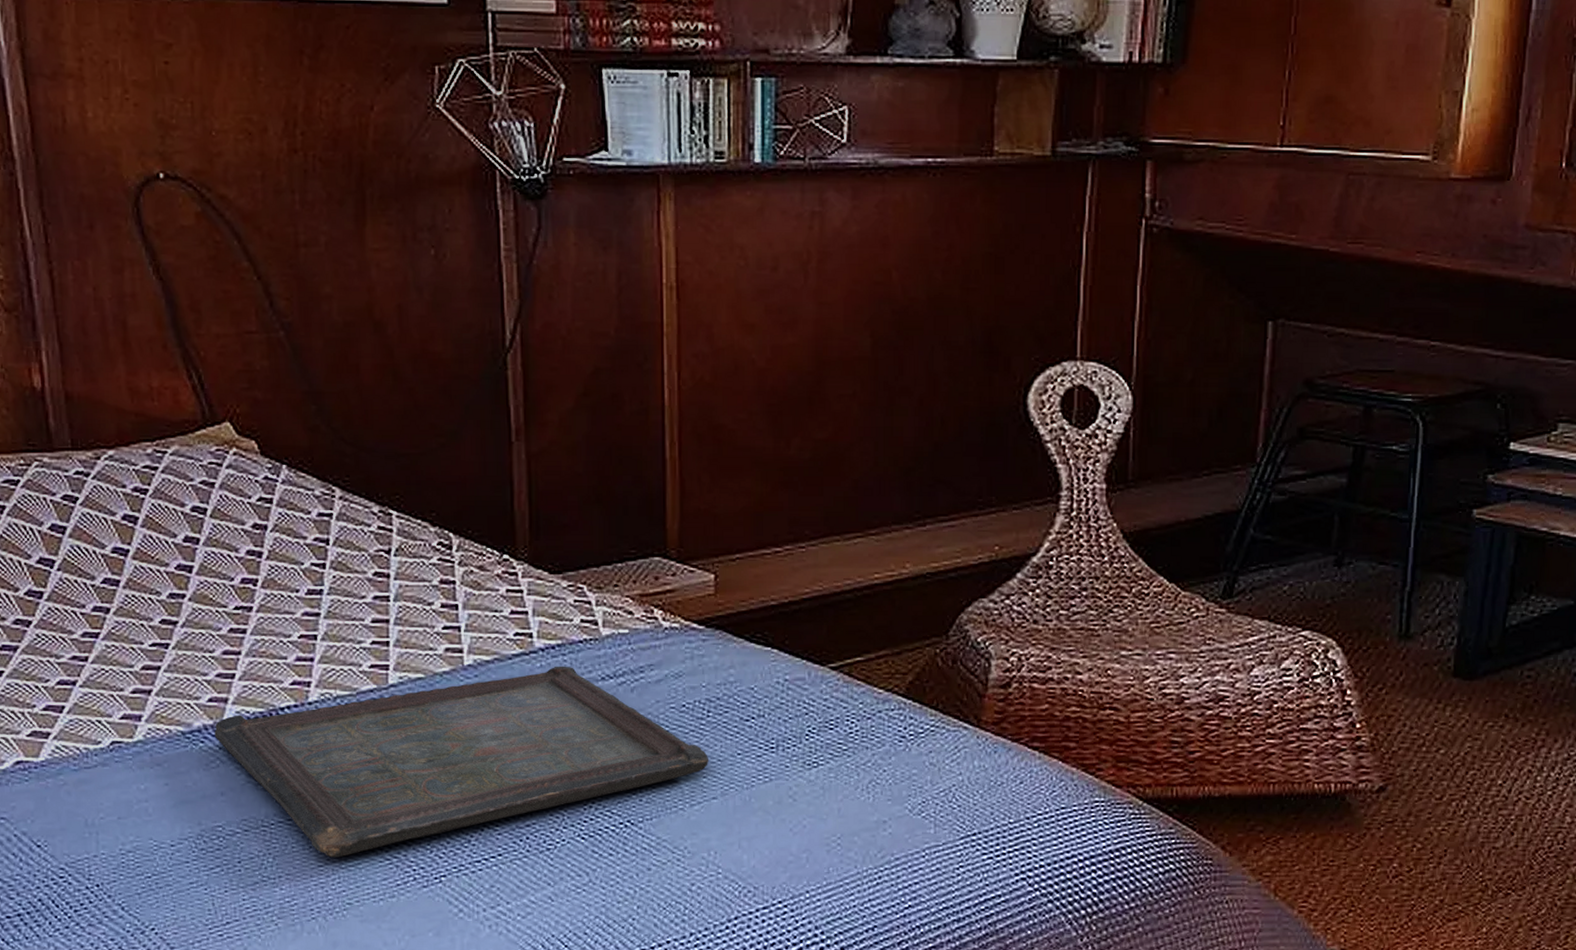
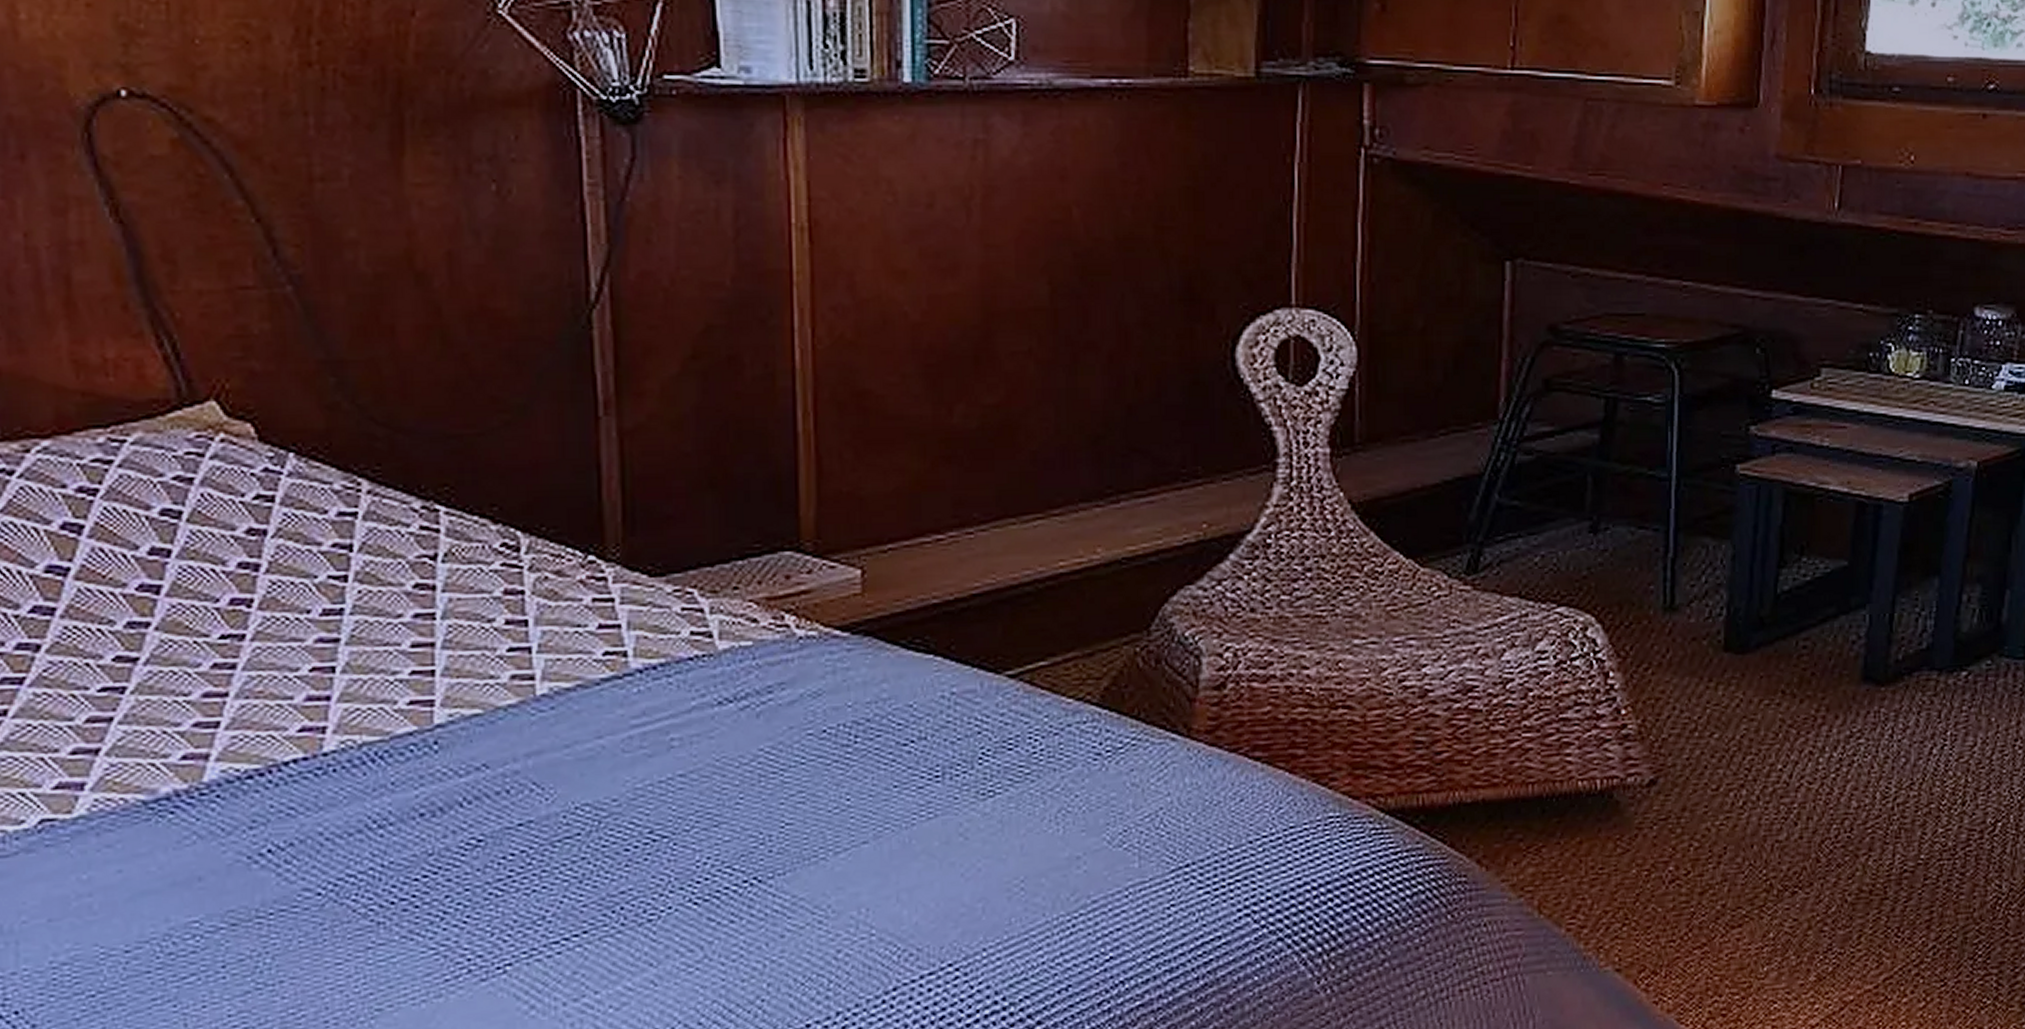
serving tray: present [214,666,709,858] -> none [189,689,858,952]

